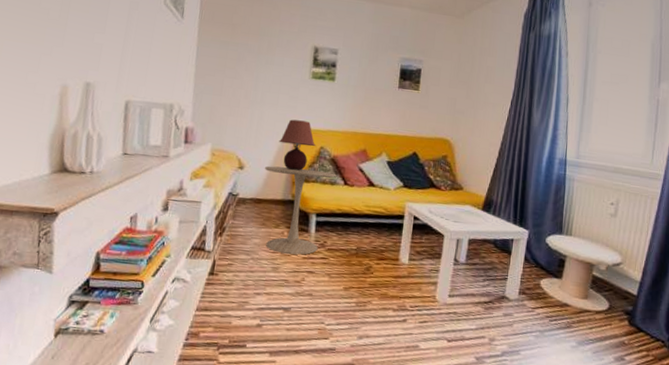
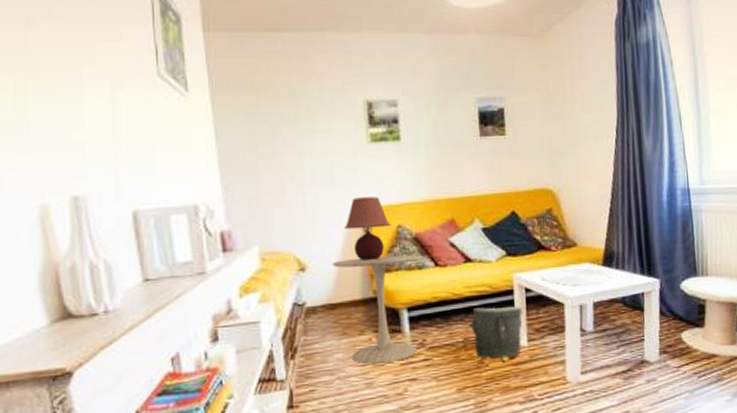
bag: none [362,224,409,273] -> present [469,306,523,362]

